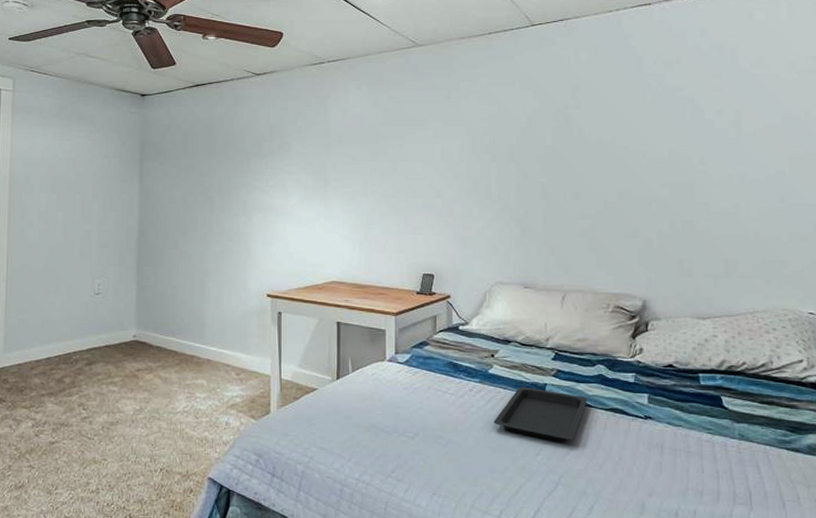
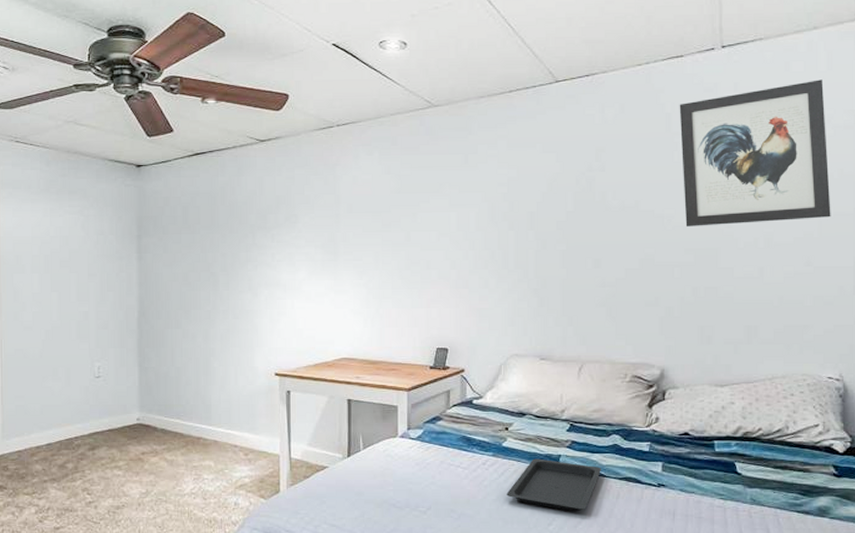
wall art: none [649,27,801,163] -> present [679,79,831,226]

